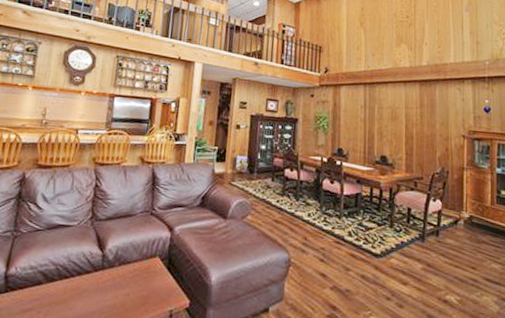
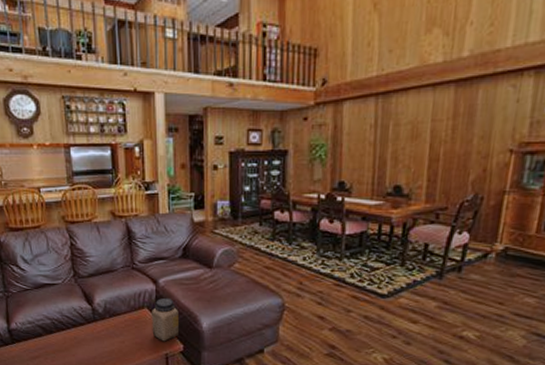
jar: none [160,247,190,296] -> present [152,298,180,342]

